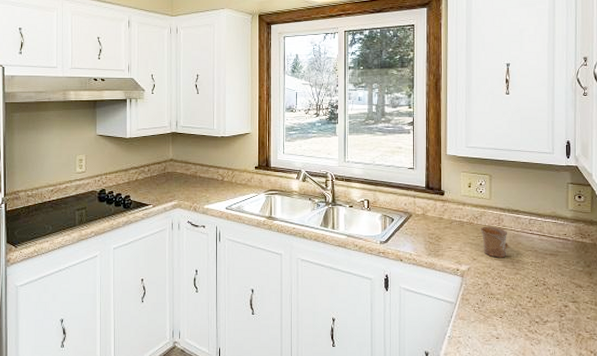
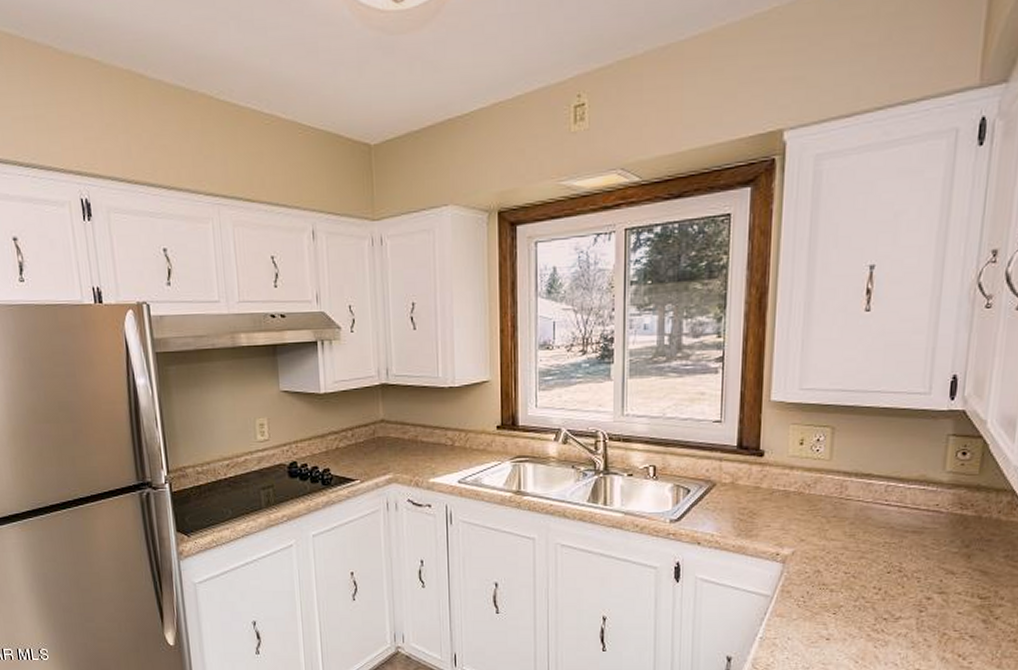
mug: present [480,226,509,258] -> none [812,496,854,538]

